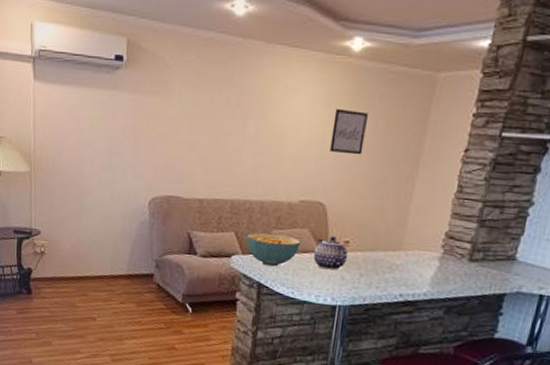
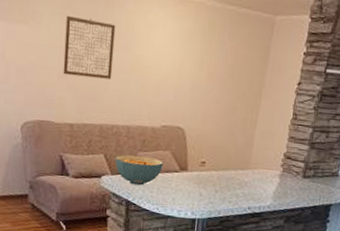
wall art: none [193,84,252,151] -> present [63,15,116,80]
teapot: present [313,236,348,271] -> none [174,157,205,188]
wall art: present [329,108,368,155] -> none [187,43,219,86]

